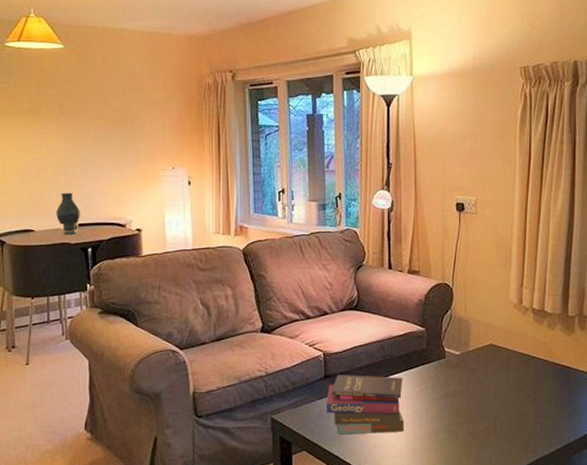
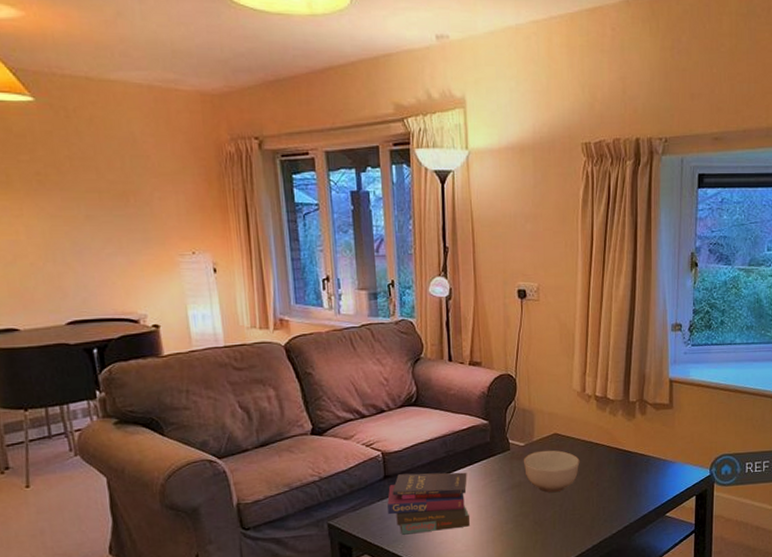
vase: present [55,192,80,236] -> none [45,283,79,335]
bowl: none [458,360,516,404] -> present [523,449,580,493]

